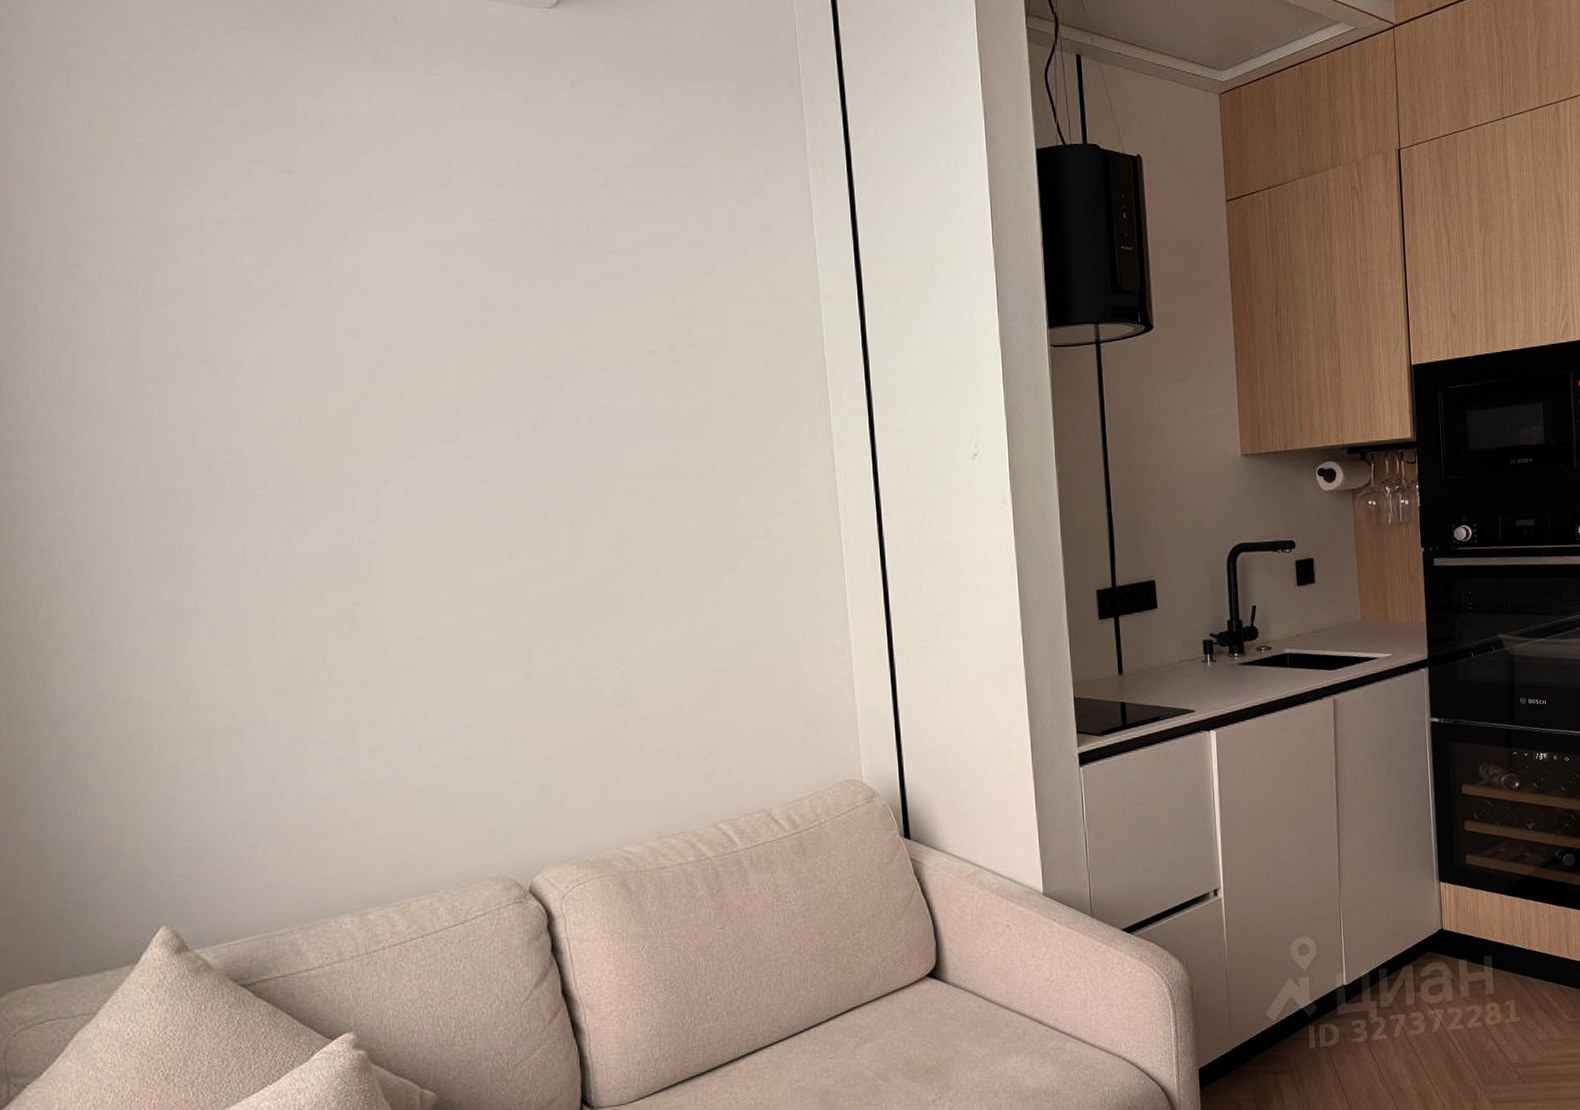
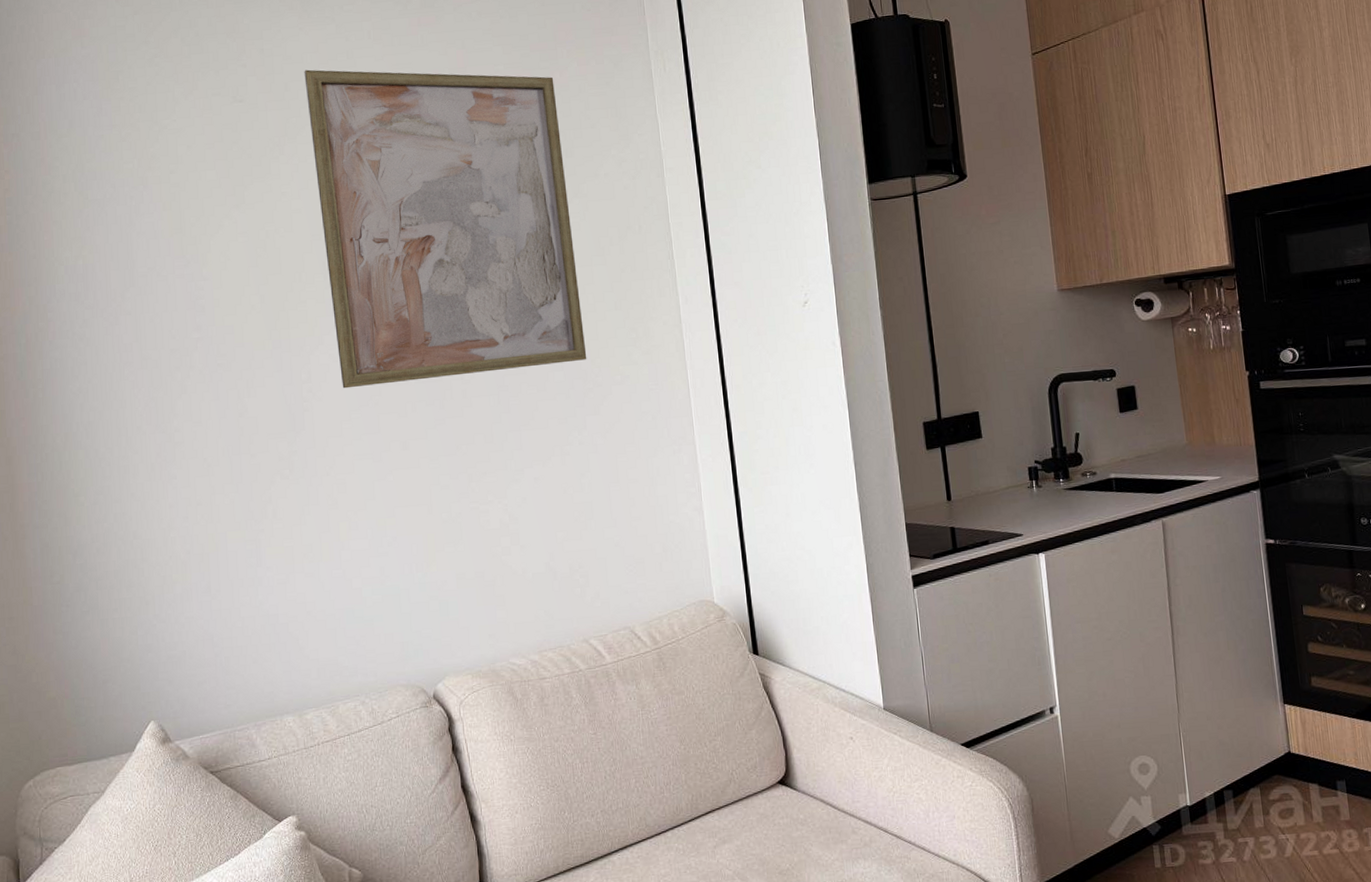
wall art: none [376,141,724,531] -> present [304,69,587,389]

